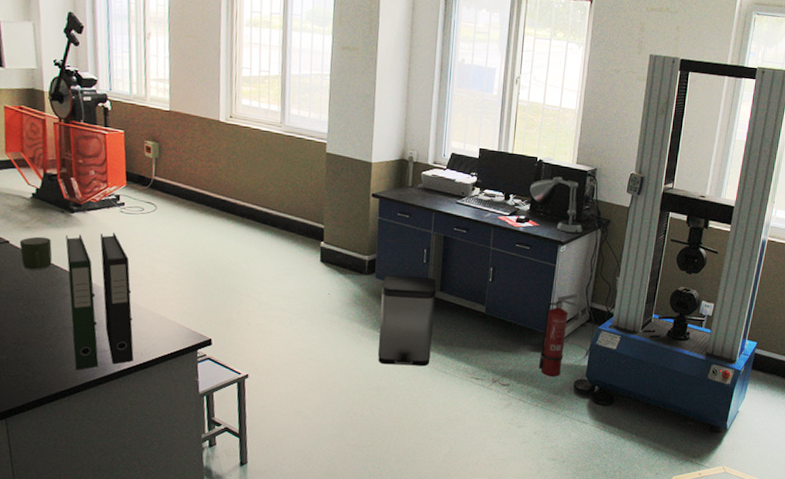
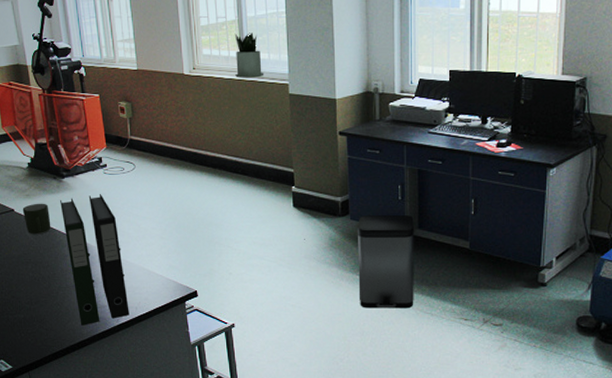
planter: none [273,88,303,134] -> present [234,32,265,78]
desk lamp: present [529,176,584,234] -> none [509,91,576,154]
fire extinguisher: present [538,293,578,377] -> none [533,221,575,314]

